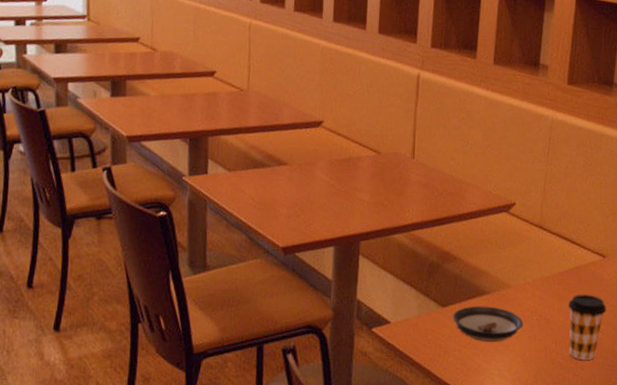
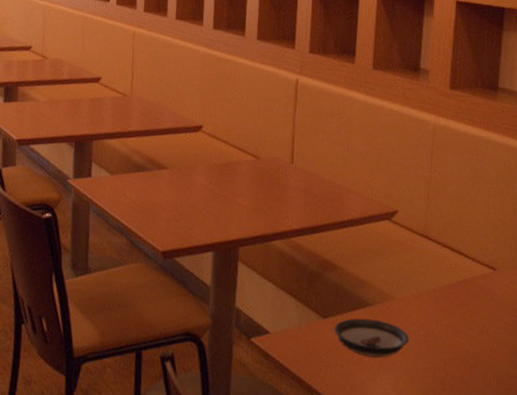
coffee cup: present [567,294,607,361] -> none [456,309,500,382]

